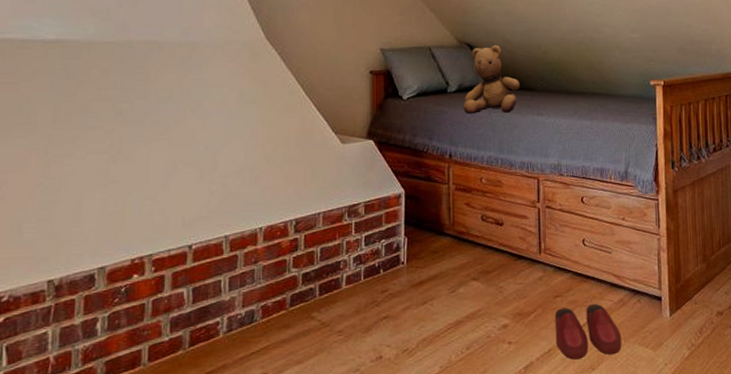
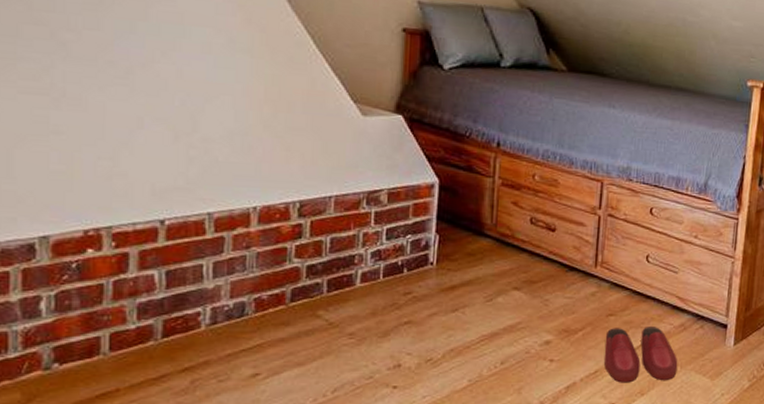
teddy bear: present [463,44,521,115] -> none [518,14,592,100]

